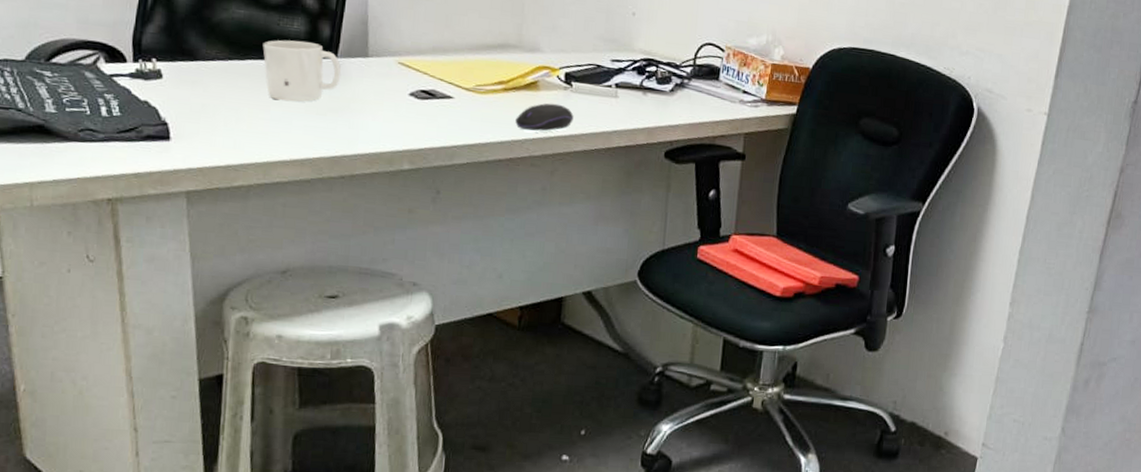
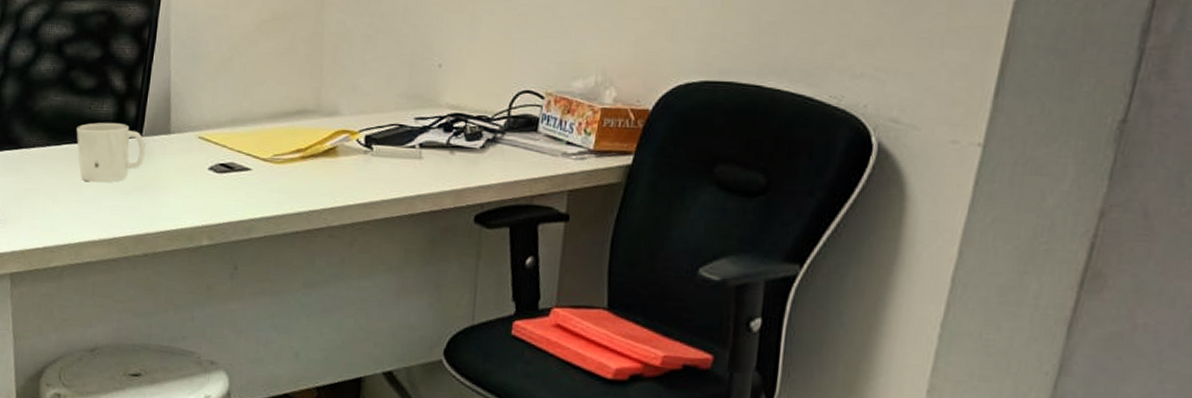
computer mouse: present [515,103,574,132] -> none [313,169,374,200]

